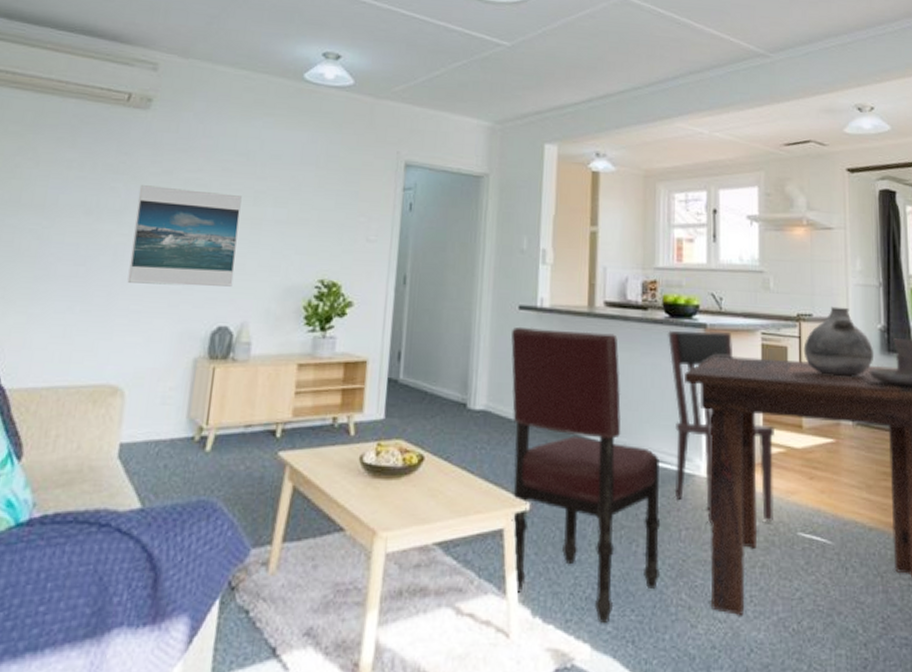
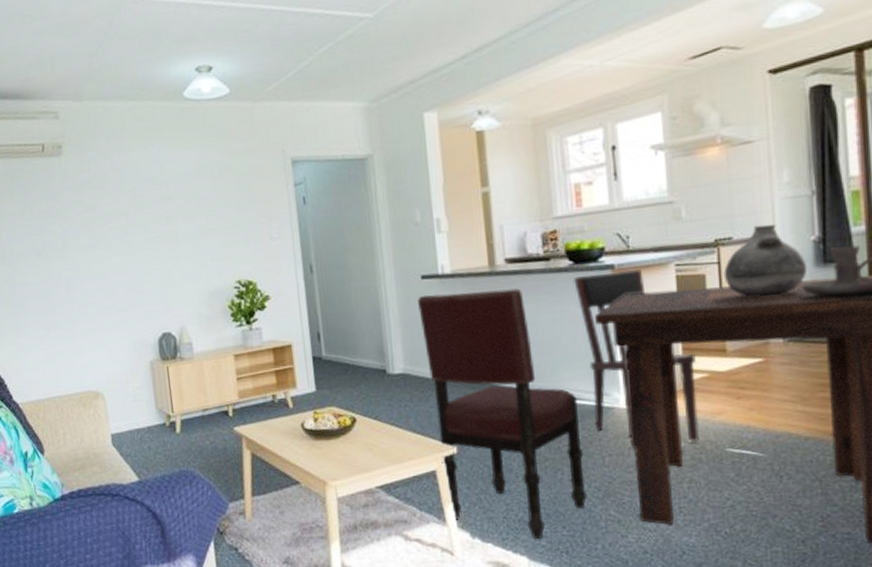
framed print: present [127,185,242,287] -> none [72,218,166,308]

